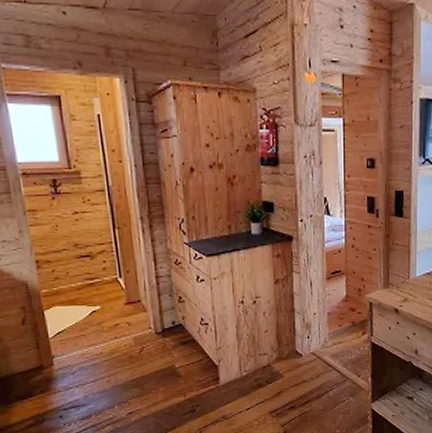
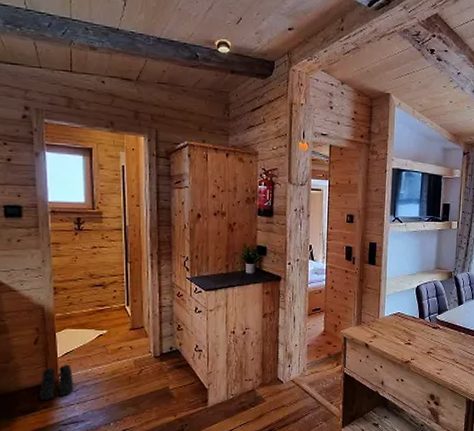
boots: none [34,345,70,385] -> present [40,365,73,401]

